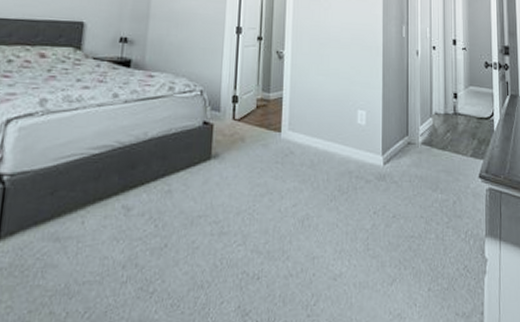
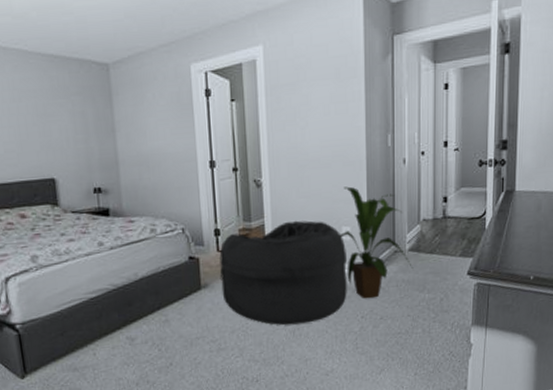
bean bag chair: none [231,97,362,213] -> present [219,220,348,325]
house plant: none [356,70,427,191] -> present [340,186,414,298]

